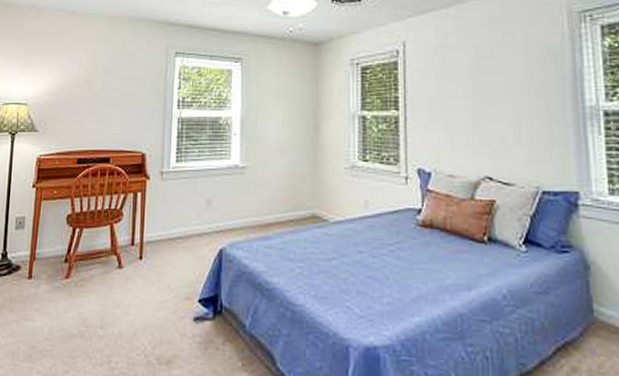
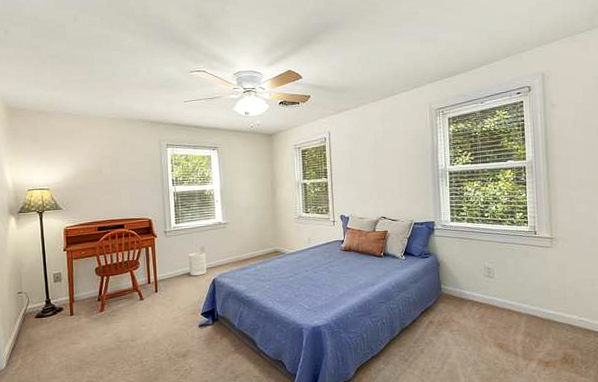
wastebasket: none [188,206,213,241] -> present [189,251,207,276]

